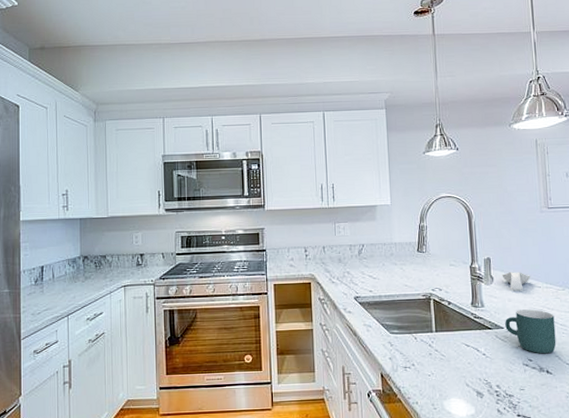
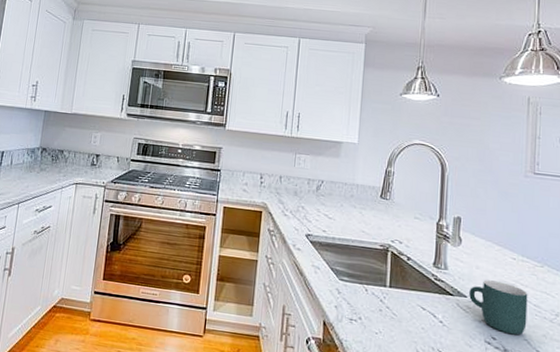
spoon rest: present [502,272,530,290] -> none [472,236,505,259]

